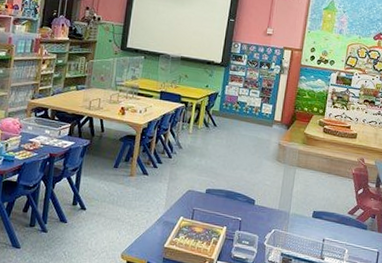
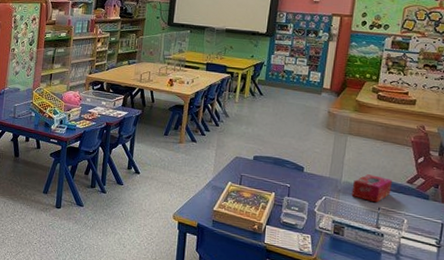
tissue box: none [299,206,335,234] -> present [351,174,392,203]

